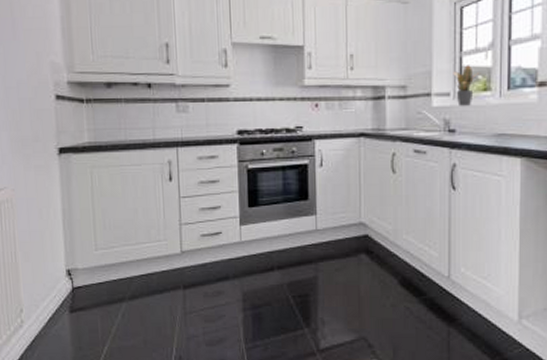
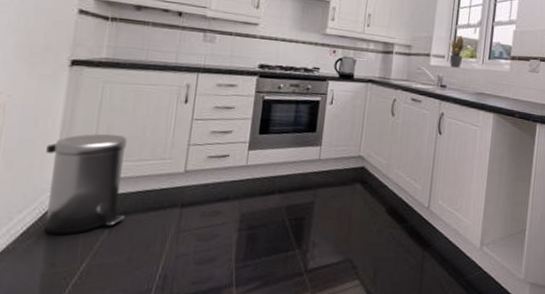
pedal bin: none [54,219,135,321] -> present [44,133,127,236]
kettle: none [318,108,344,136] -> present [334,56,358,80]

